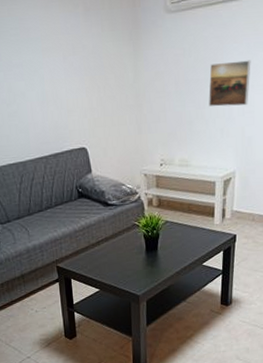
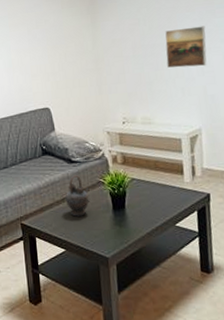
teapot: none [100,218,124,258] -> present [65,175,90,217]

